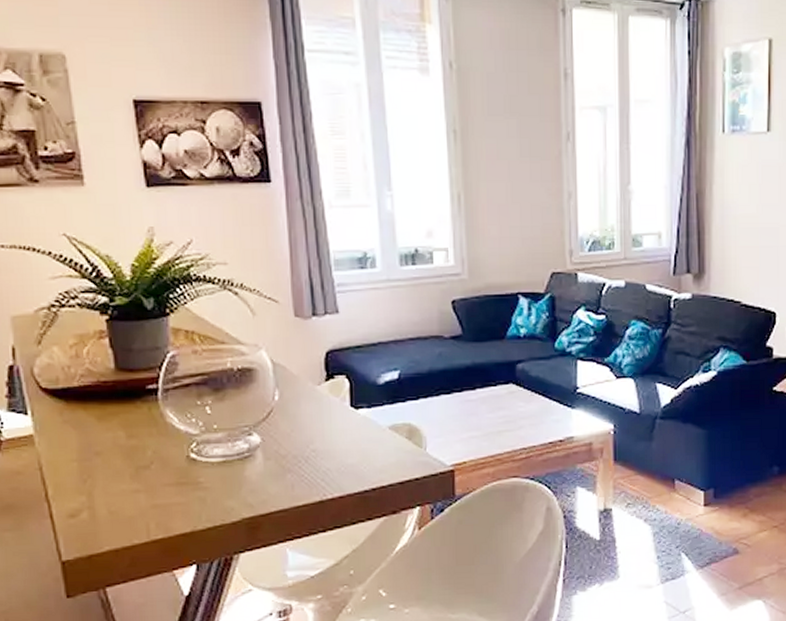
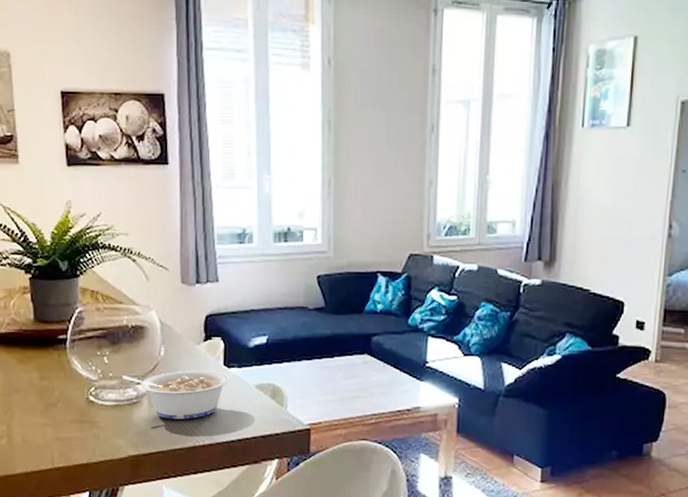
legume: none [230,413,358,472] -> present [122,370,229,420]

